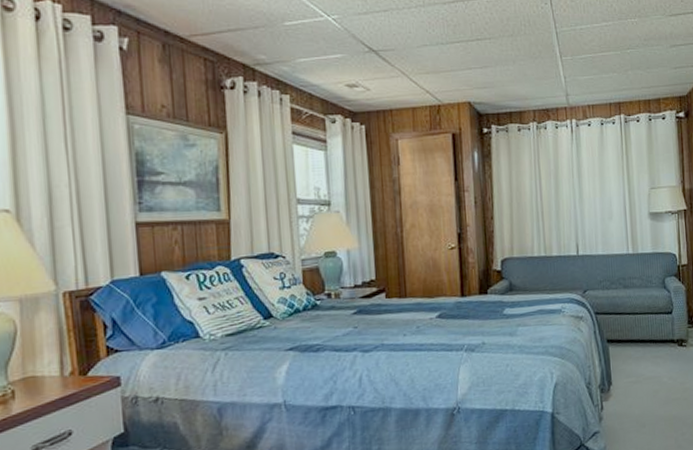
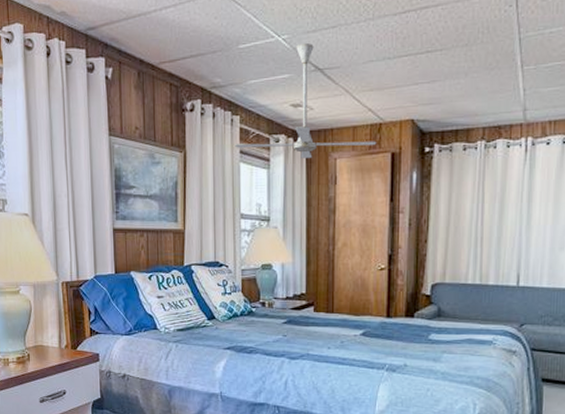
ceiling fan: none [285,24,437,139] -> present [235,42,377,158]

